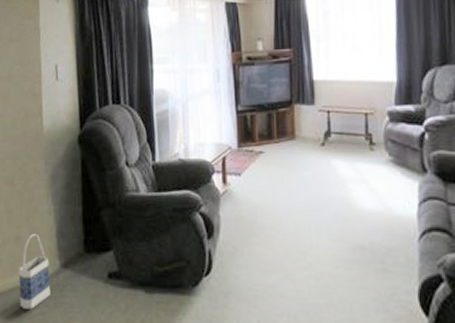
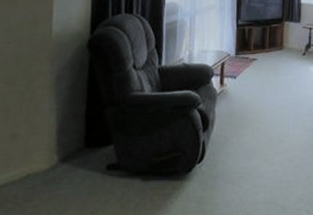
bag: present [18,234,51,309] -> none [10,132,47,203]

